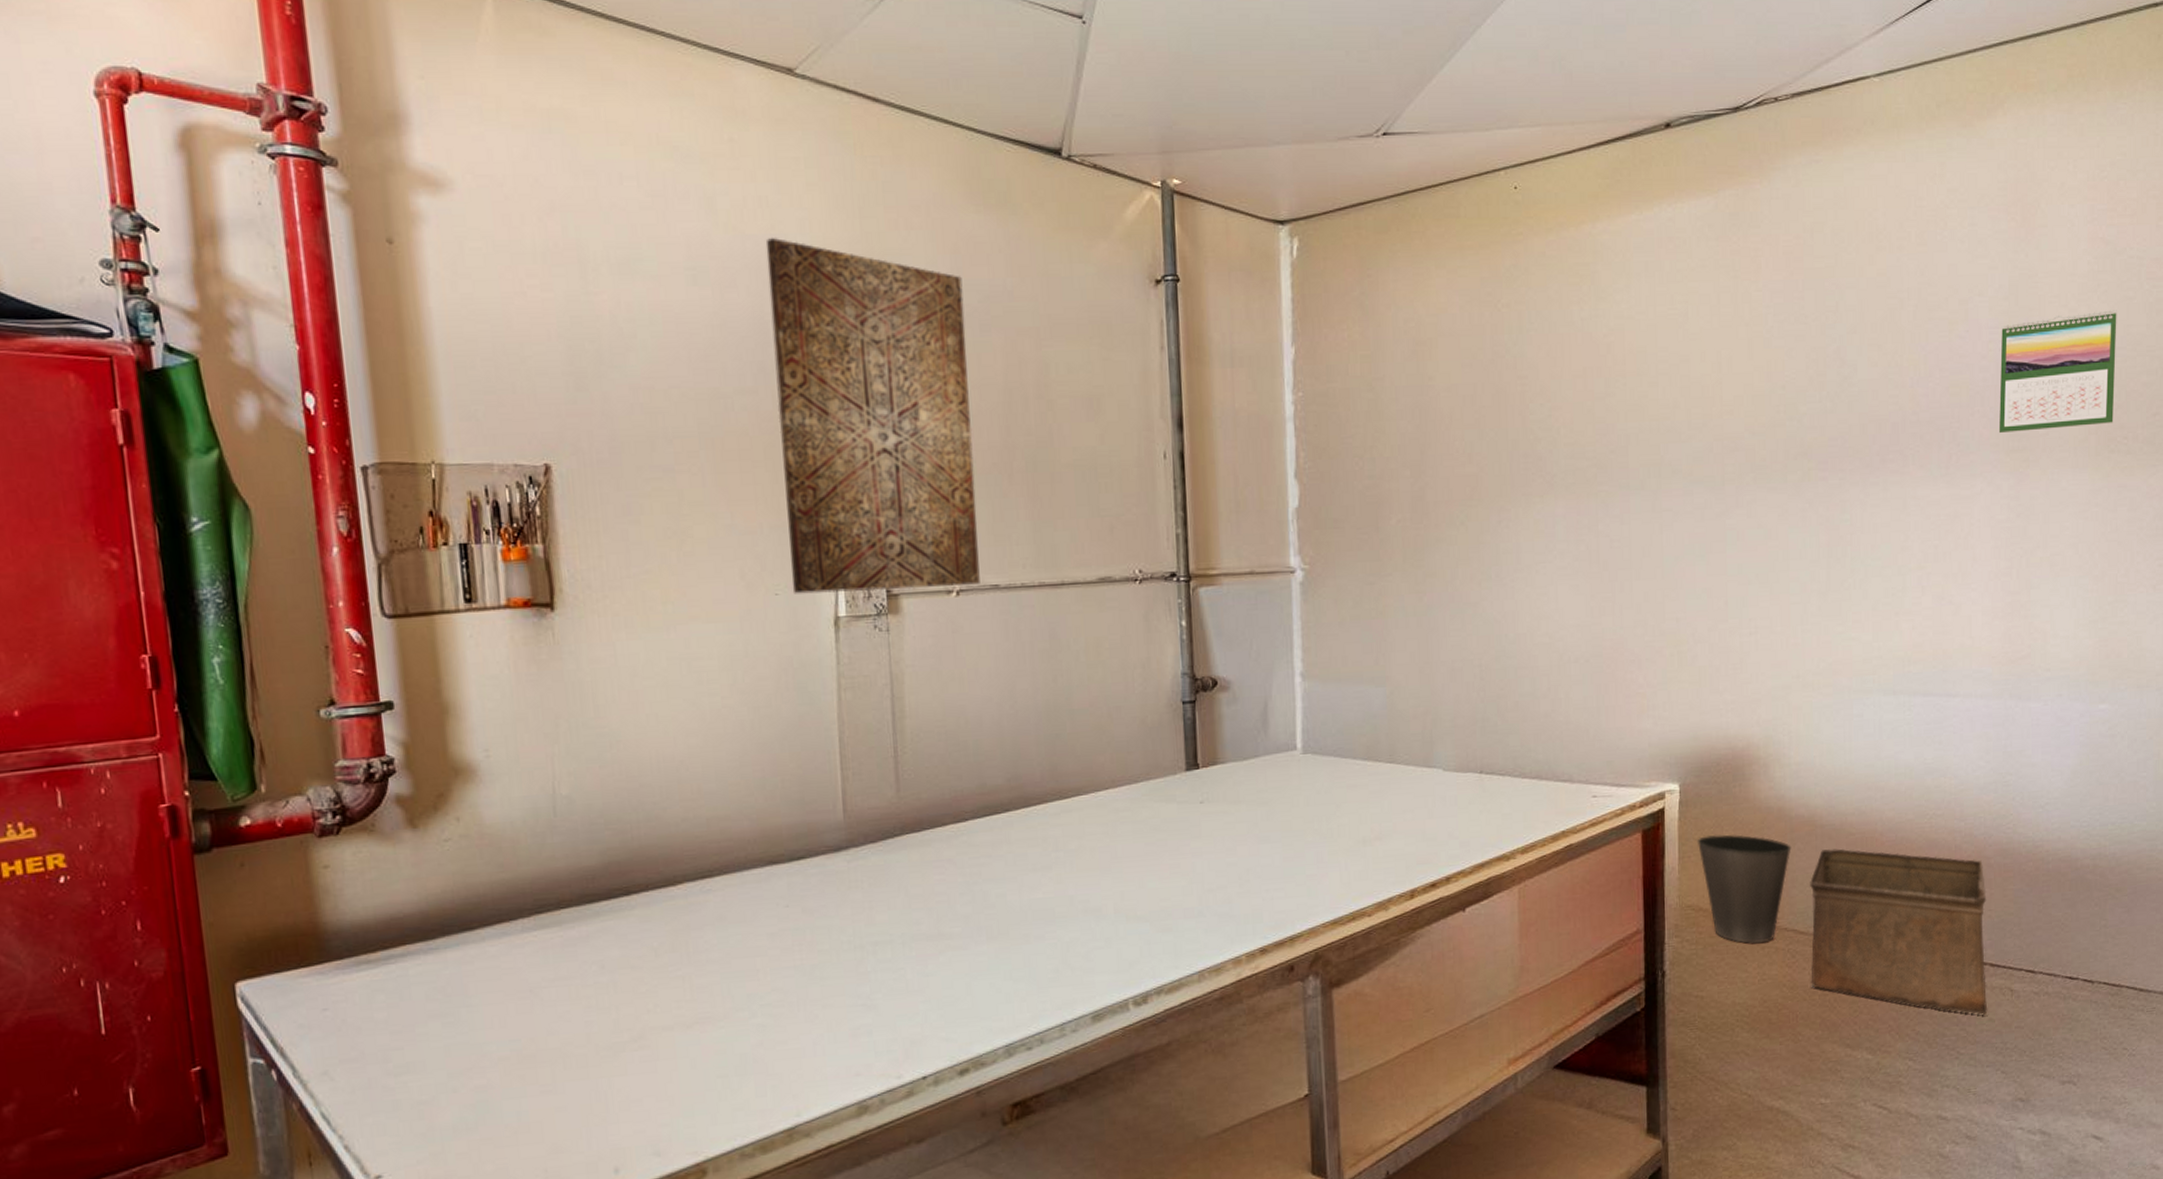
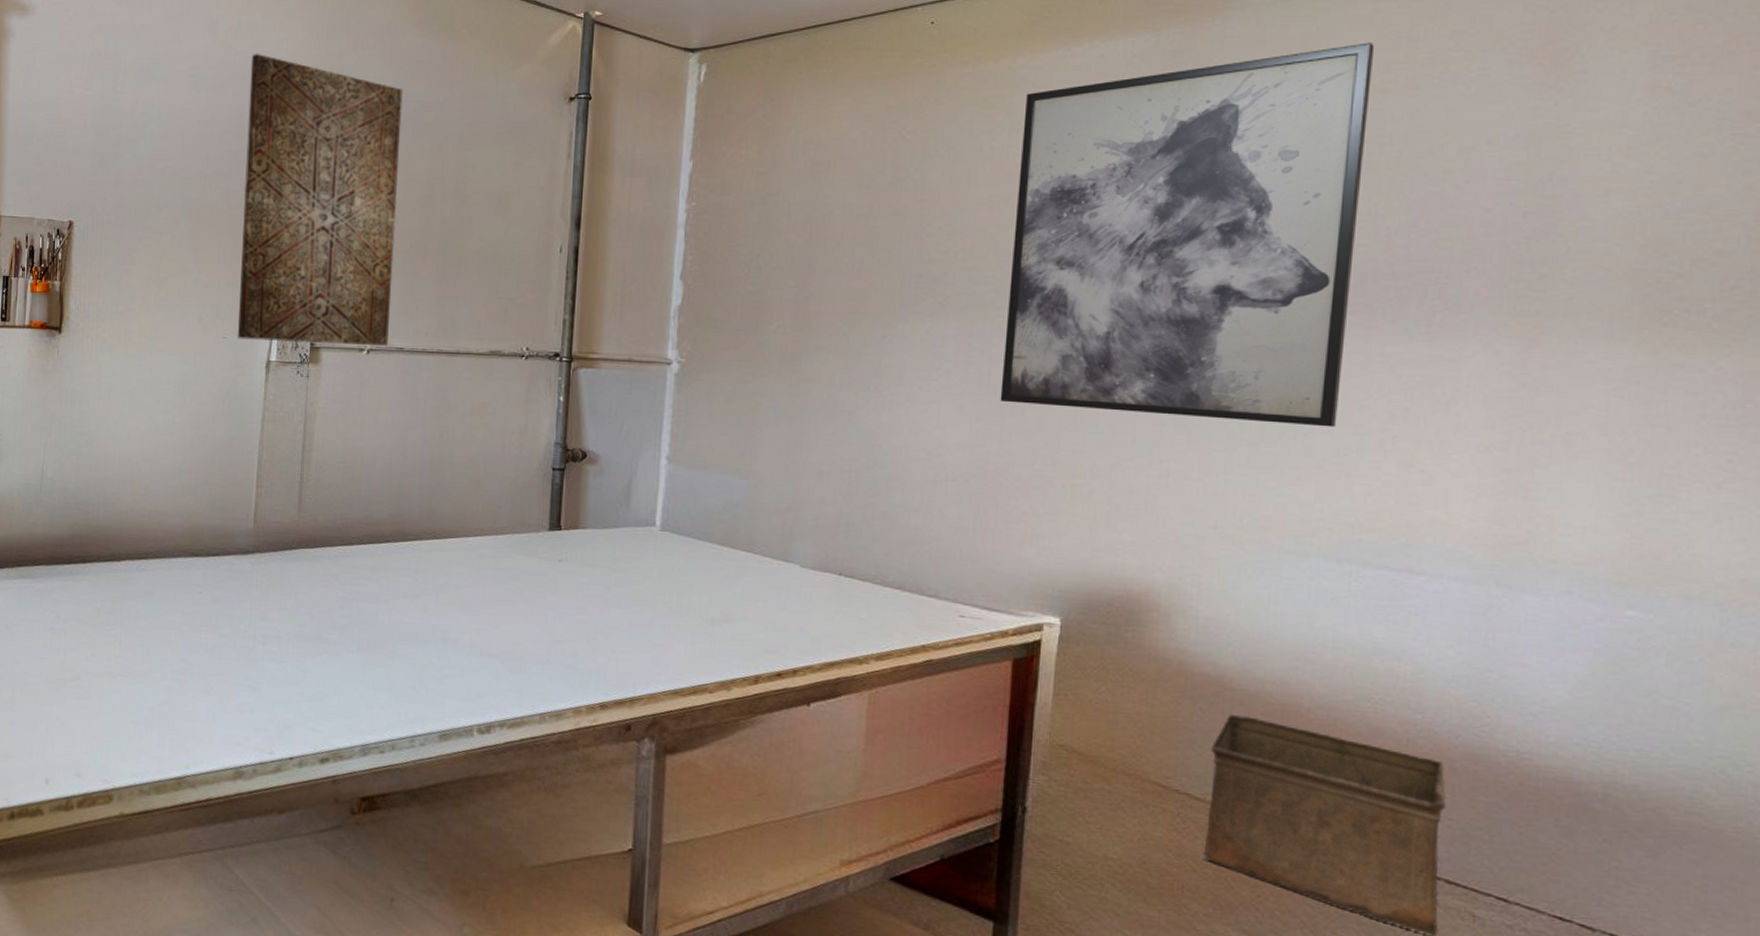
wall art: none [1607,201,1891,578] -> present [1000,42,1375,428]
waste basket: present [1697,834,1792,944] -> none [1076,675,1192,801]
calendar: present [1998,310,2117,433] -> none [1502,167,1683,294]

